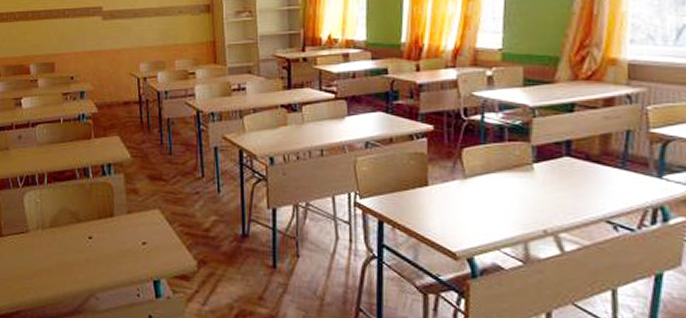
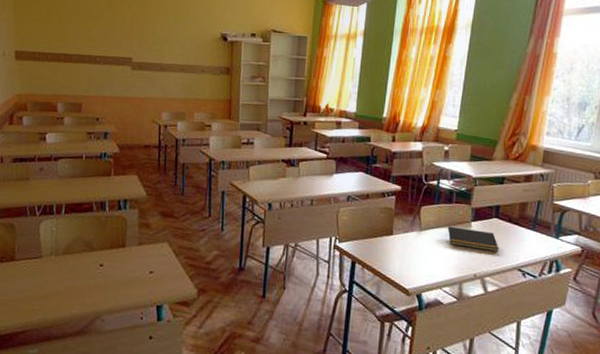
notepad: none [499,171,576,201] -> present [446,226,499,253]

